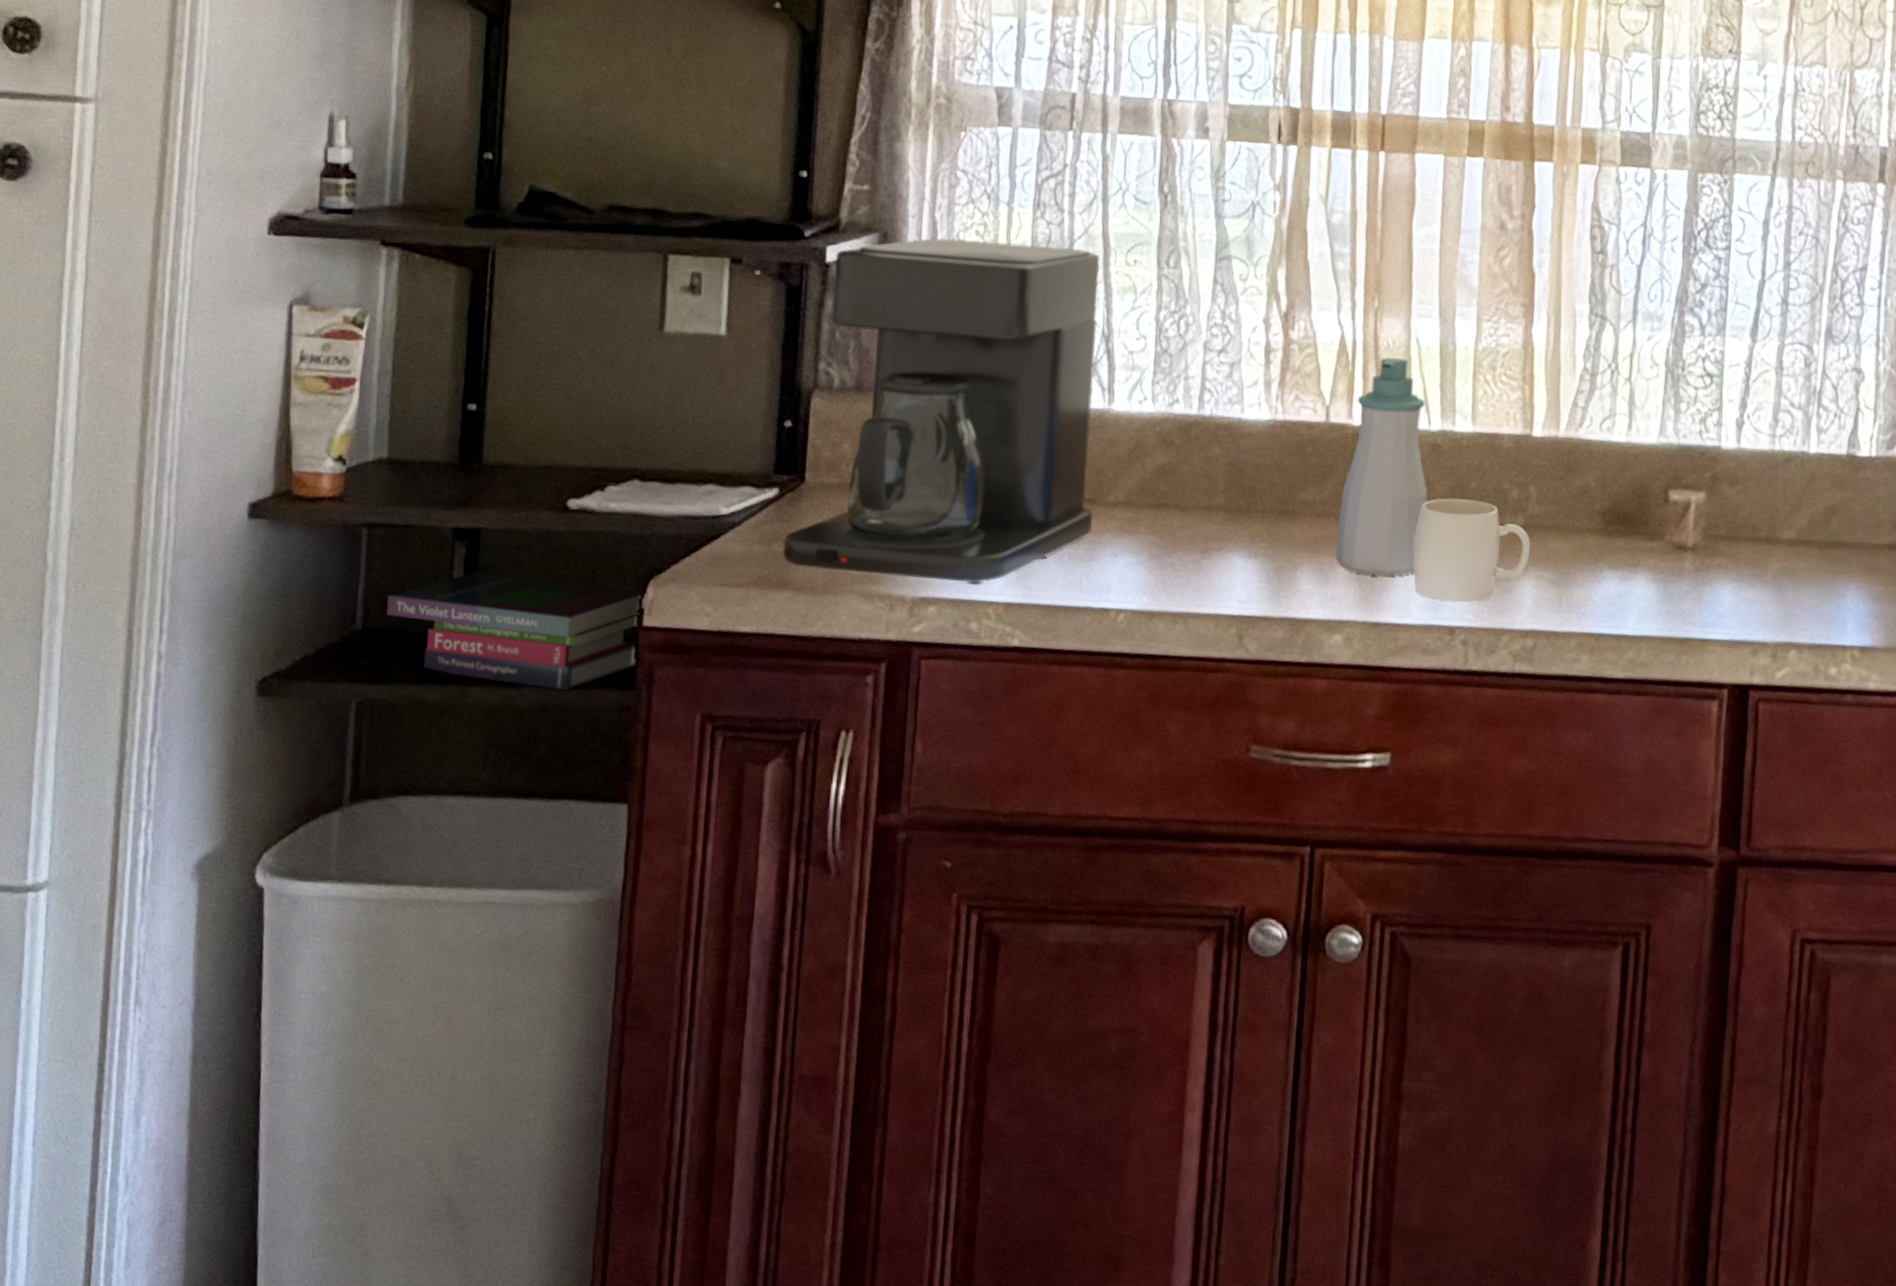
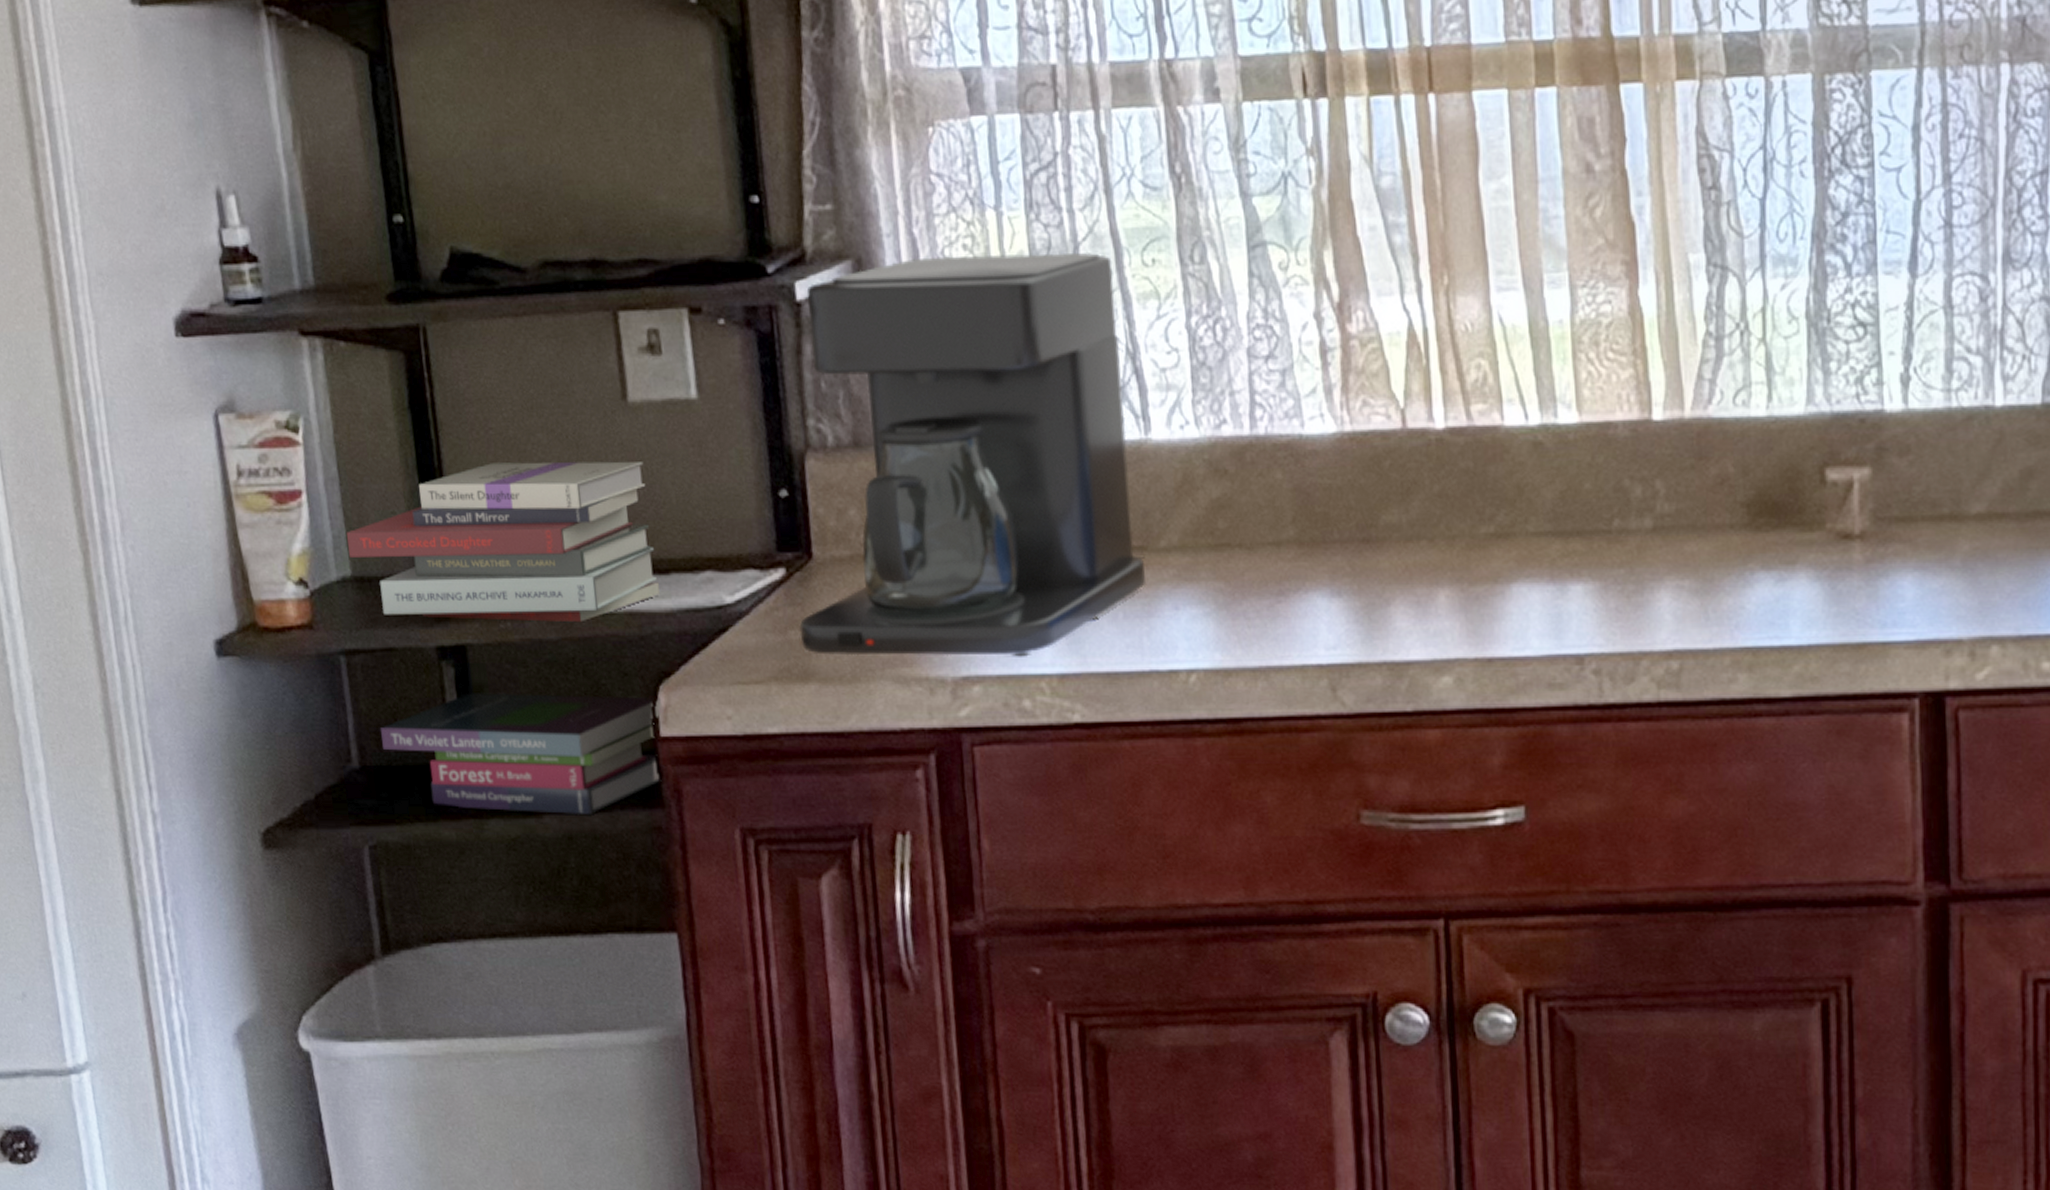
books: none [388,372,669,519] -> present [347,461,660,623]
soap bottle: present [1335,358,1428,576] -> none [1431,344,1535,603]
mug: present [1413,498,1531,603] -> none [1523,503,1665,627]

